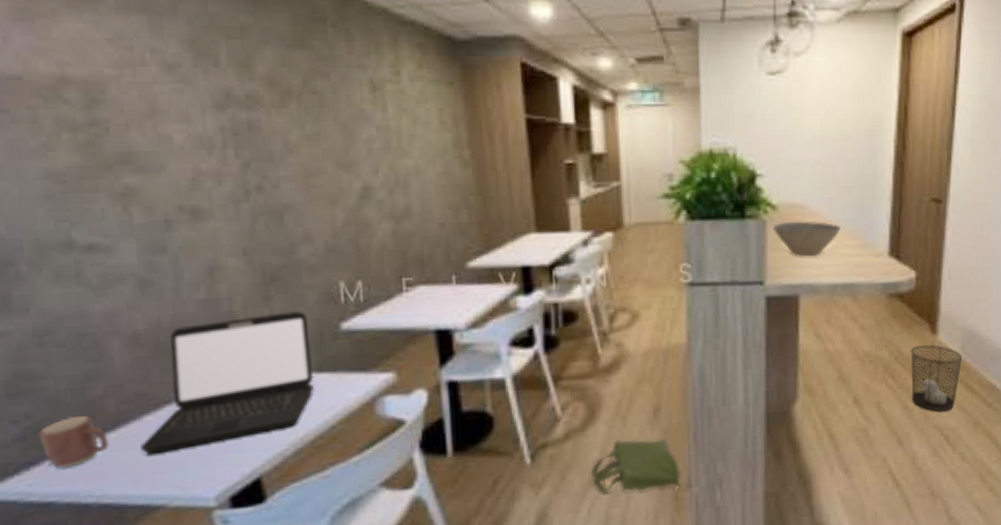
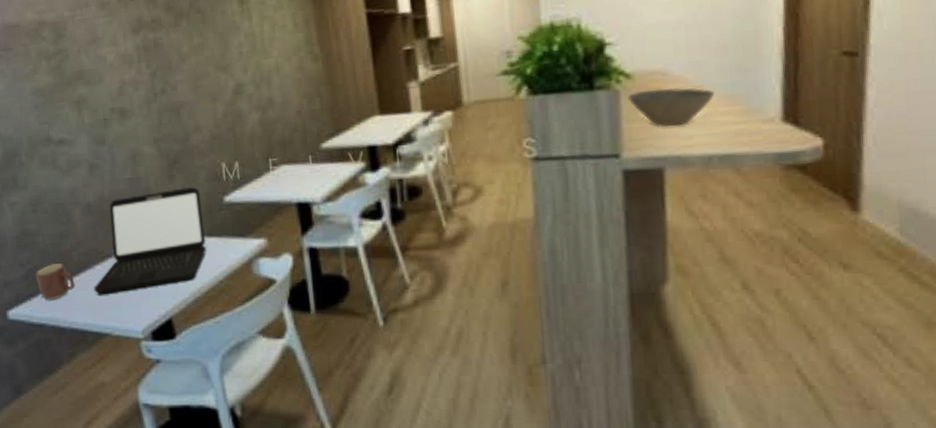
tote bag: present [590,438,681,493] -> none [440,310,534,362]
waste bin: present [911,344,963,412] -> none [820,224,902,306]

